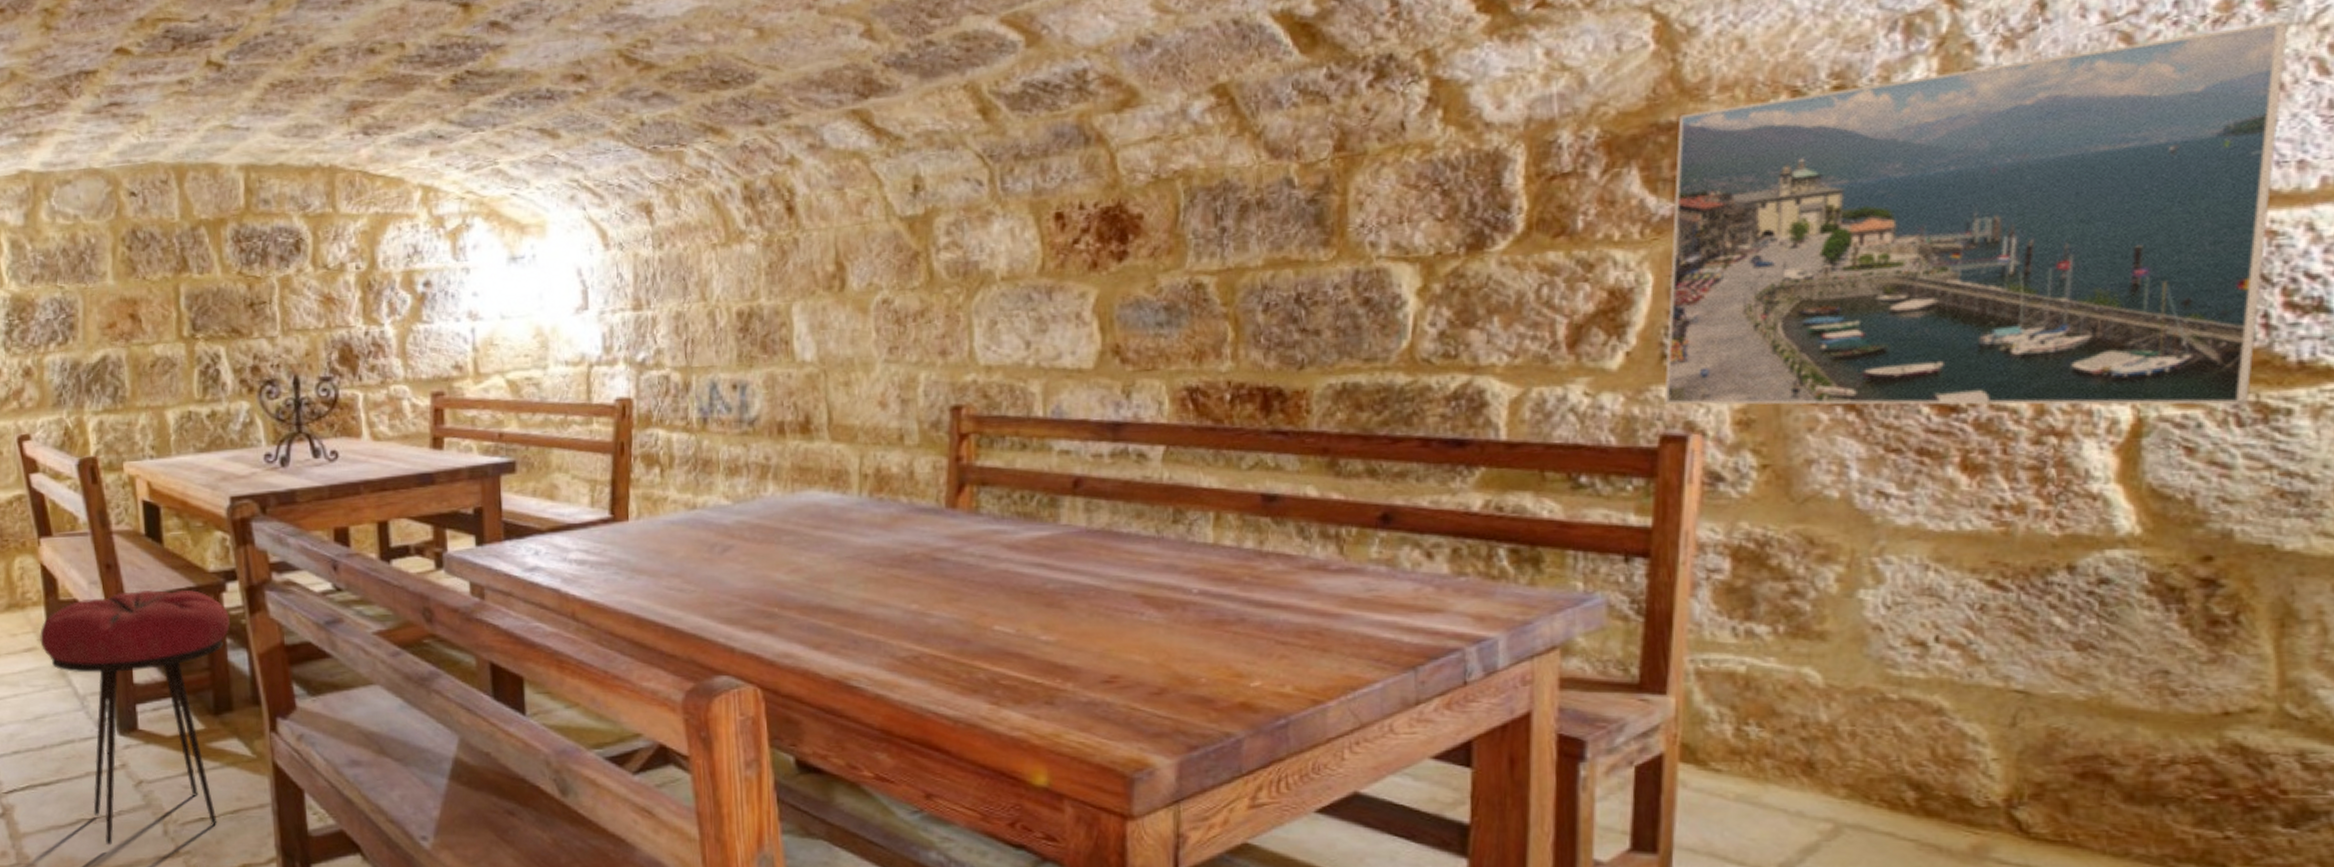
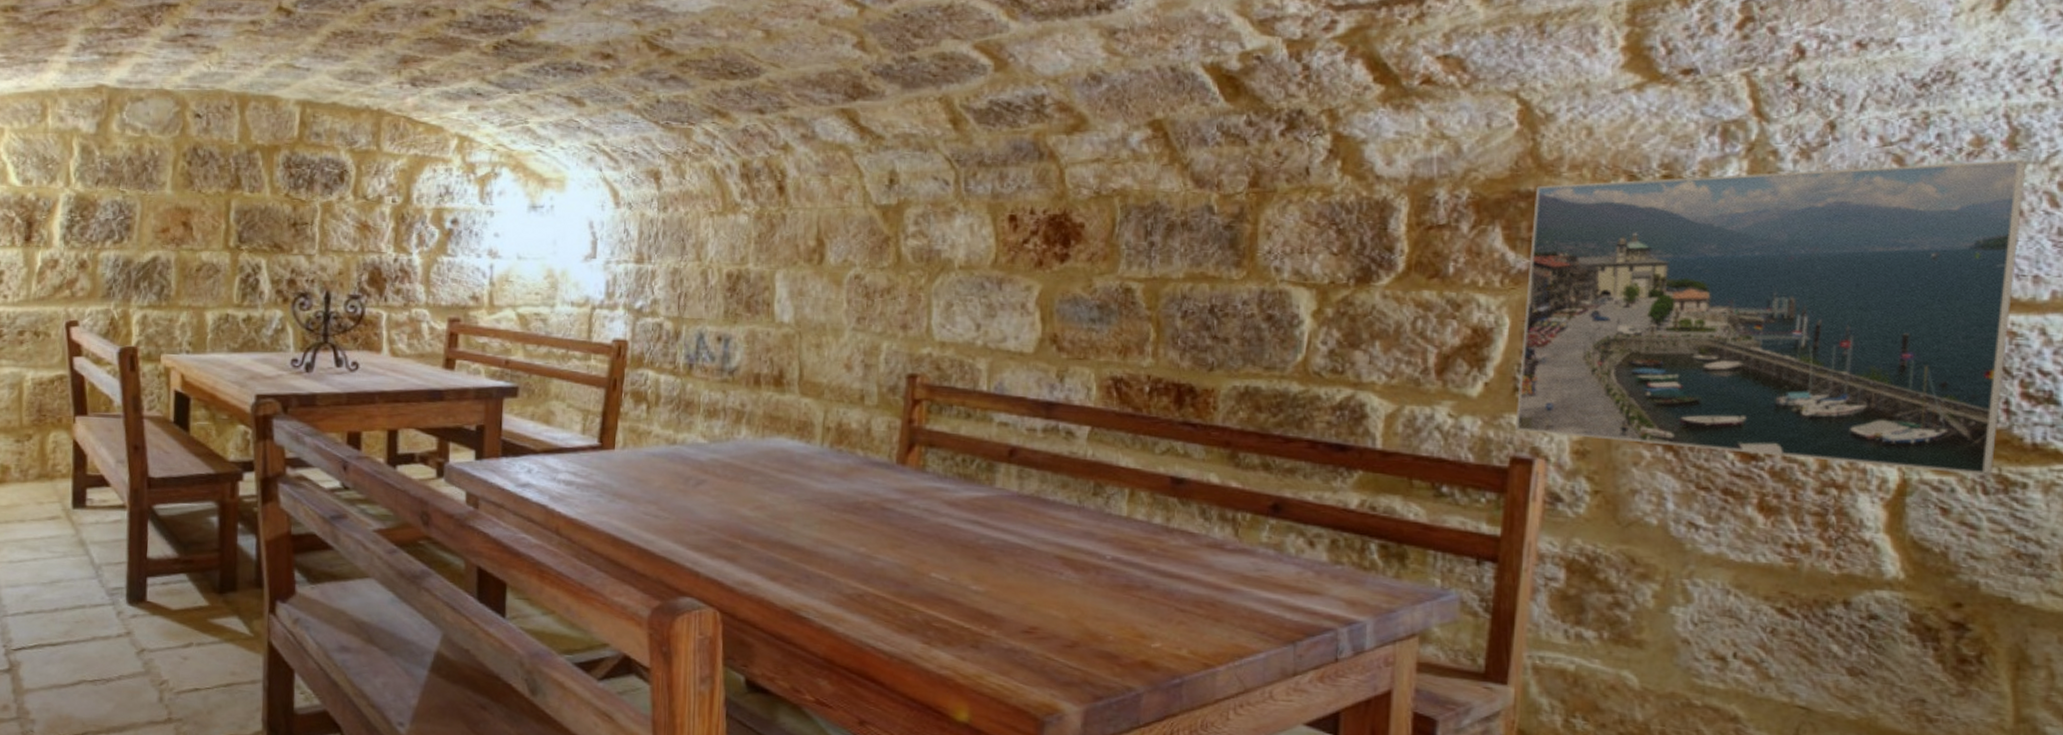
stool: present [40,589,230,846] -> none [64,472,243,708]

